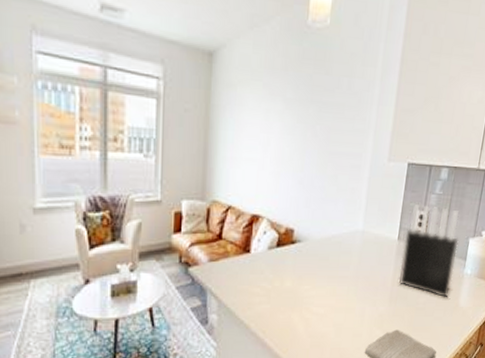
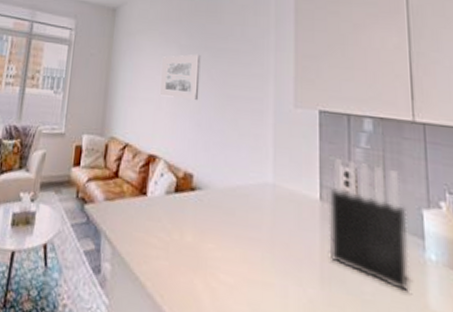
wall art: none [262,108,306,158] -> present [159,54,201,100]

